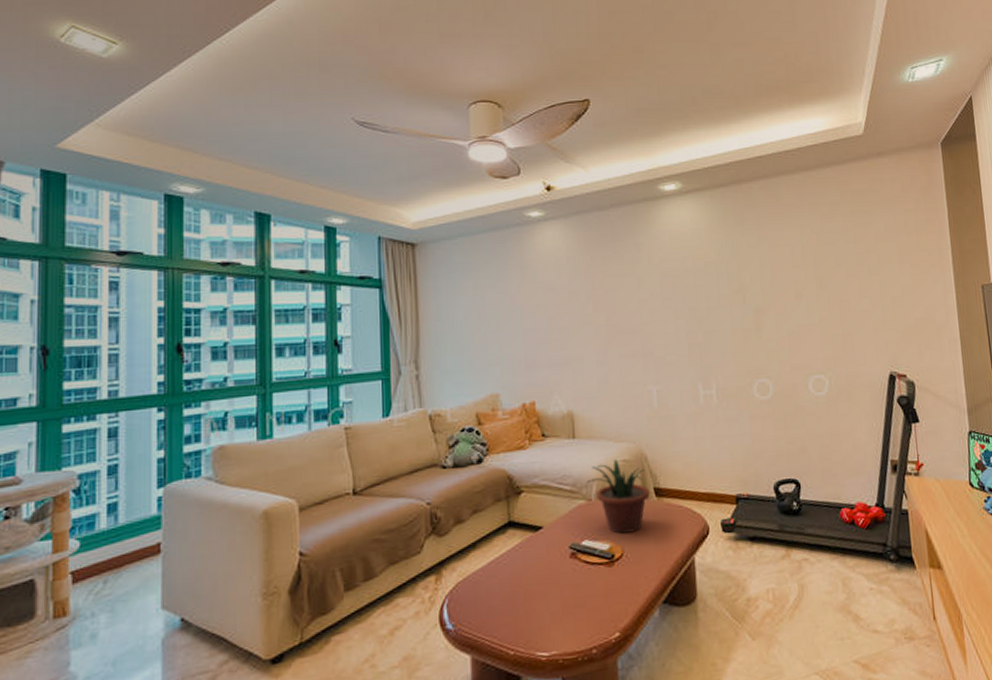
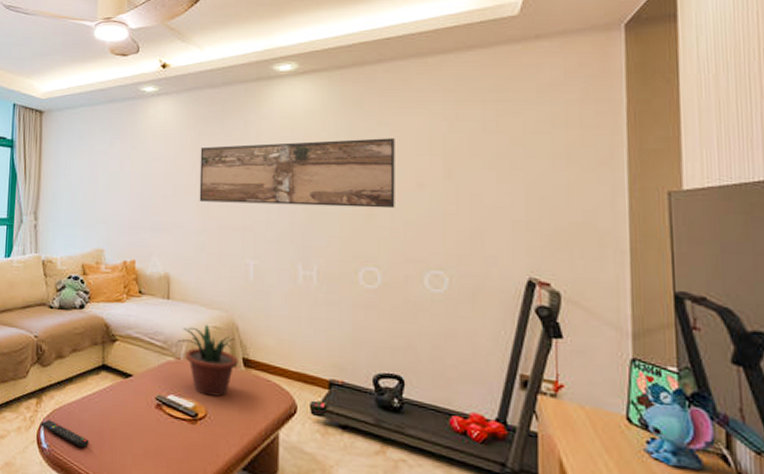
remote control: none [441,596,501,620] -> present [40,420,89,448]
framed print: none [593,253,779,331] -> present [199,138,395,209]

